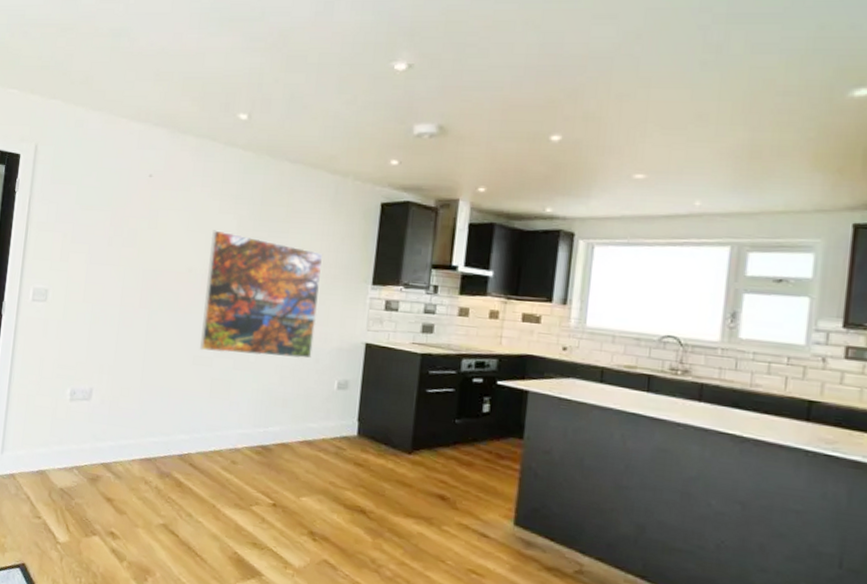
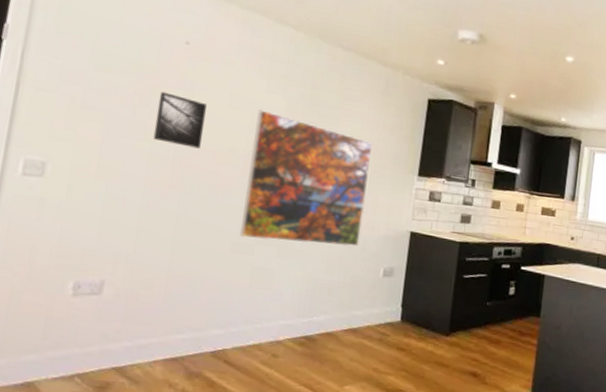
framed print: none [126,222,168,270] -> present [153,92,207,149]

